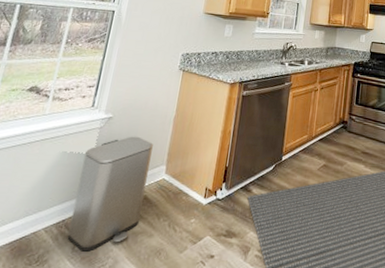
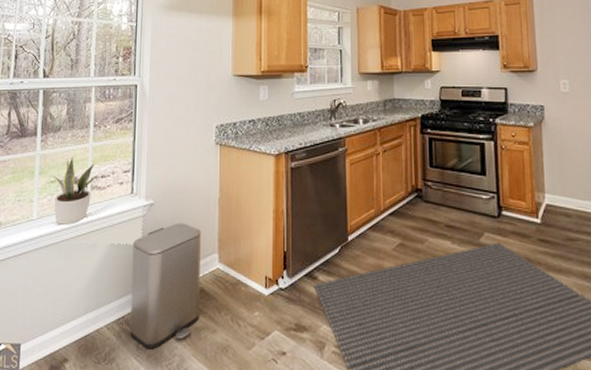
potted plant: none [9,68,65,133] -> present [51,156,101,226]

